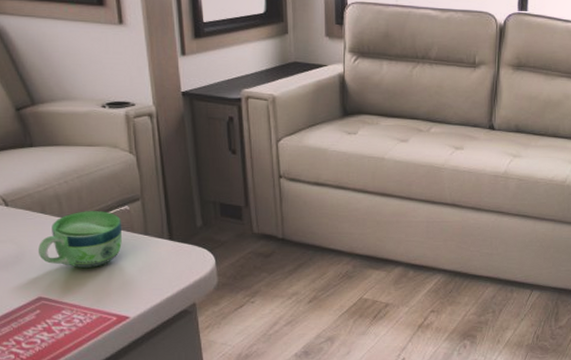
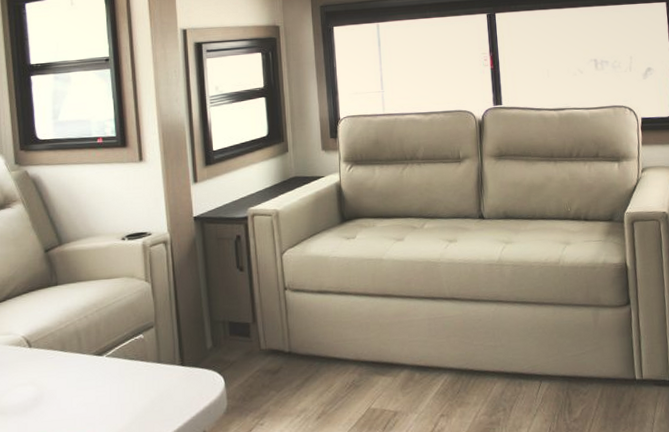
cup: present [37,211,123,268] -> none [56,342,137,405]

